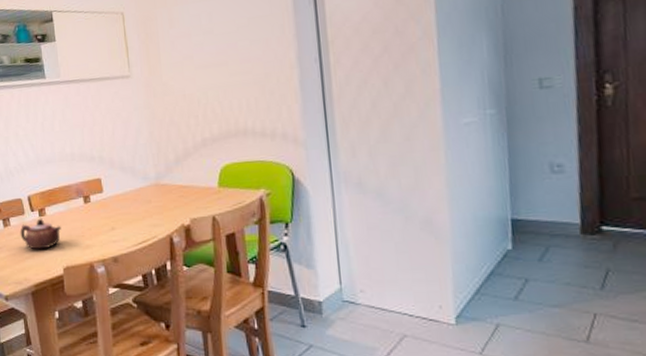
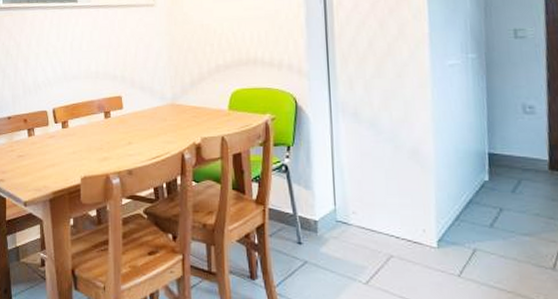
teapot: present [20,218,62,250] -> none [43,130,82,159]

